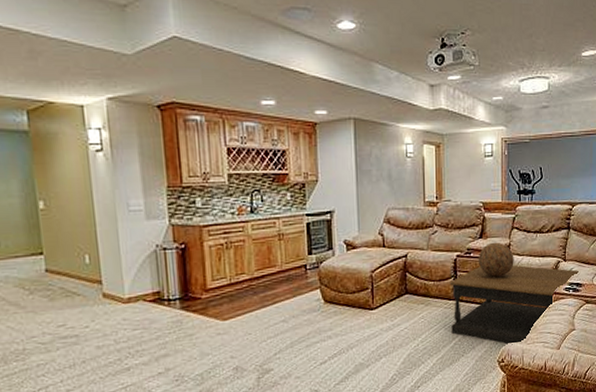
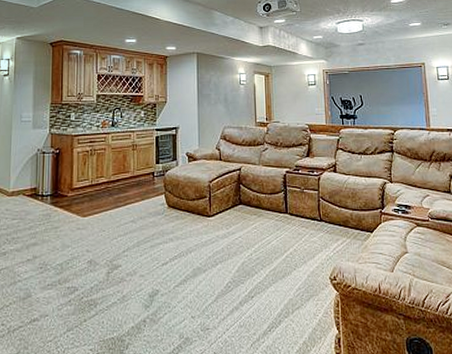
coffee table: present [449,265,580,345] -> none [280,182,407,263]
decorative sphere: present [479,242,514,278] -> none [307,161,341,195]

